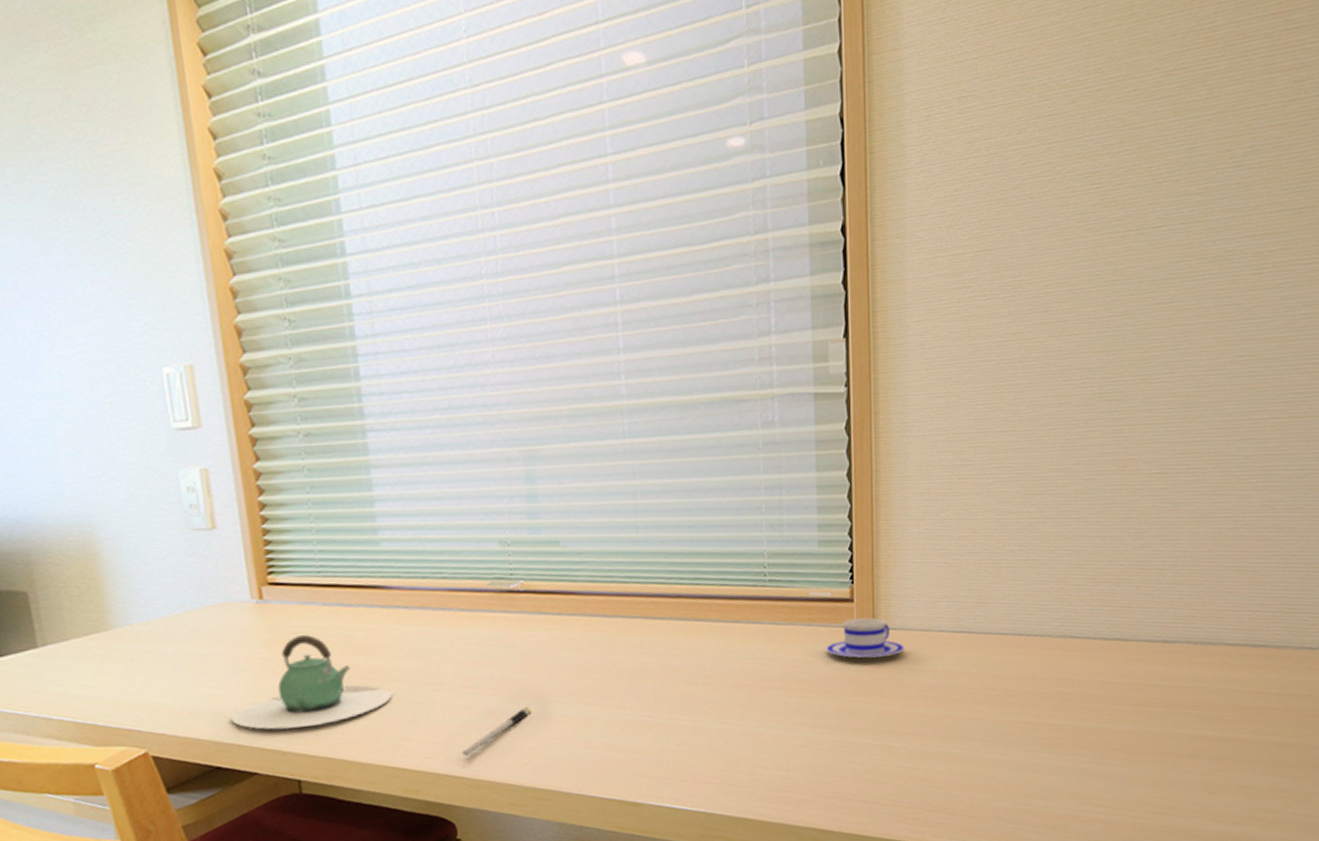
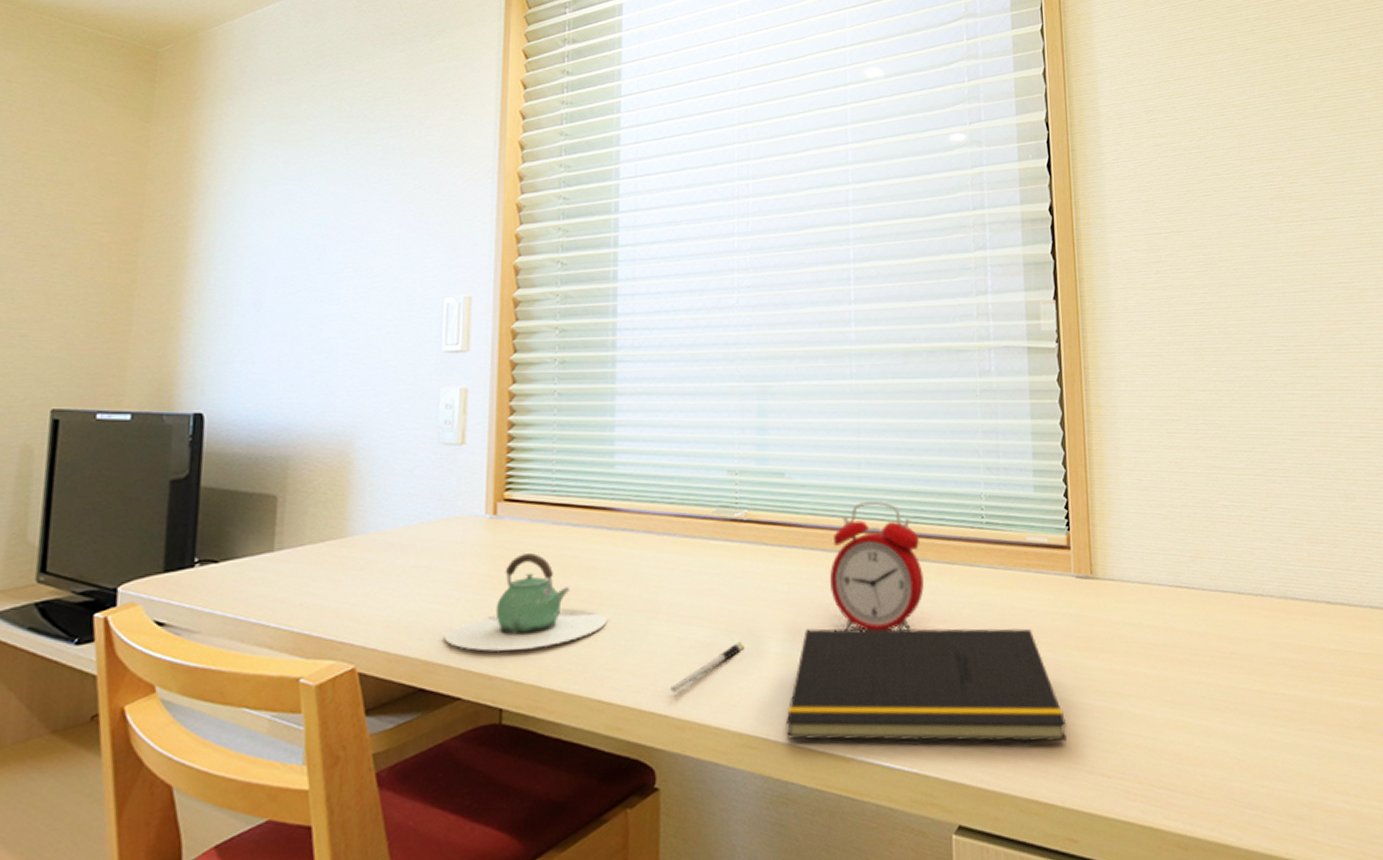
notepad: none [576,679,845,791] -> present [785,628,1067,742]
alarm clock: none [611,564,707,690] -> present [829,500,925,631]
teacup: present [826,617,904,658] -> none [1044,566,1124,610]

